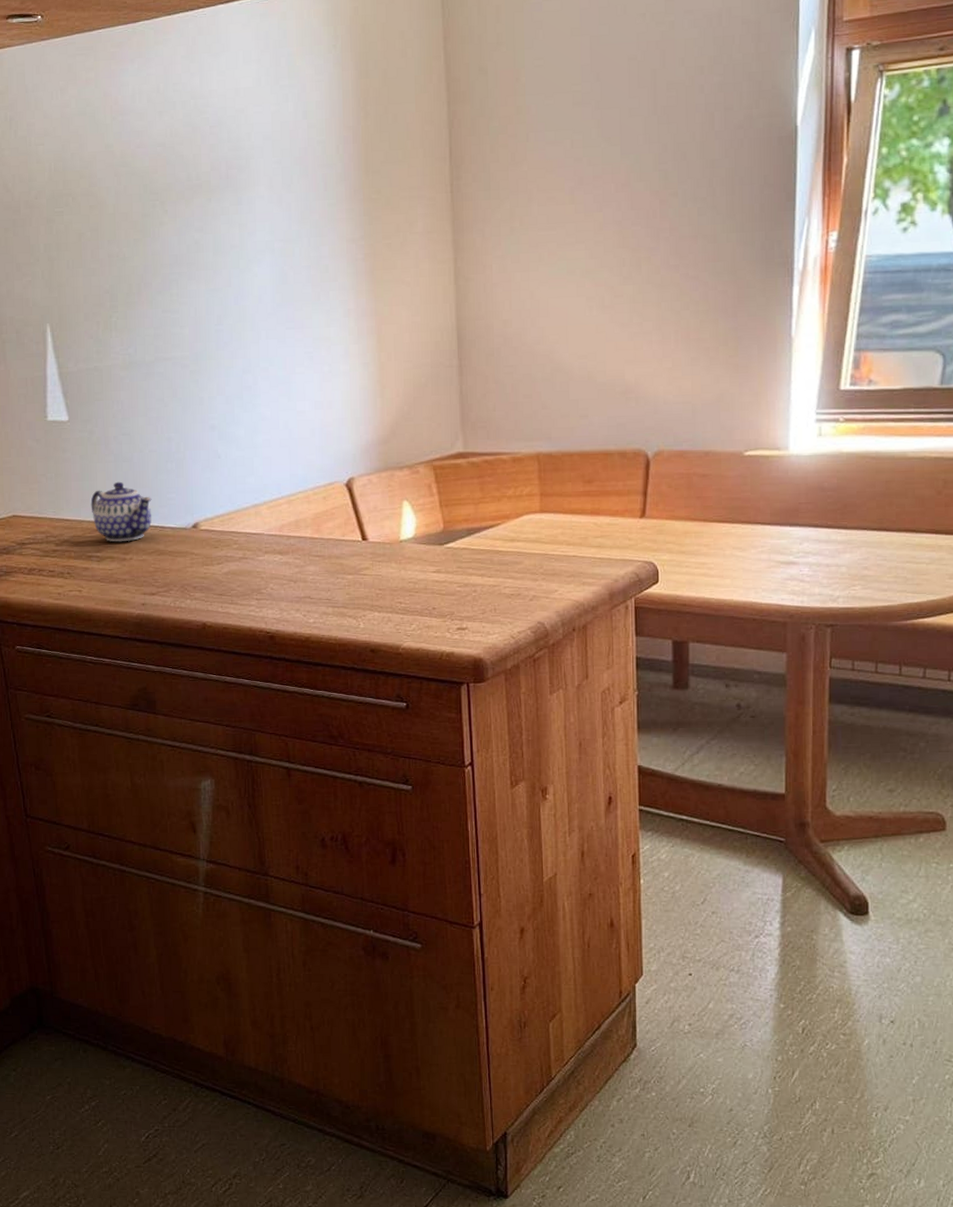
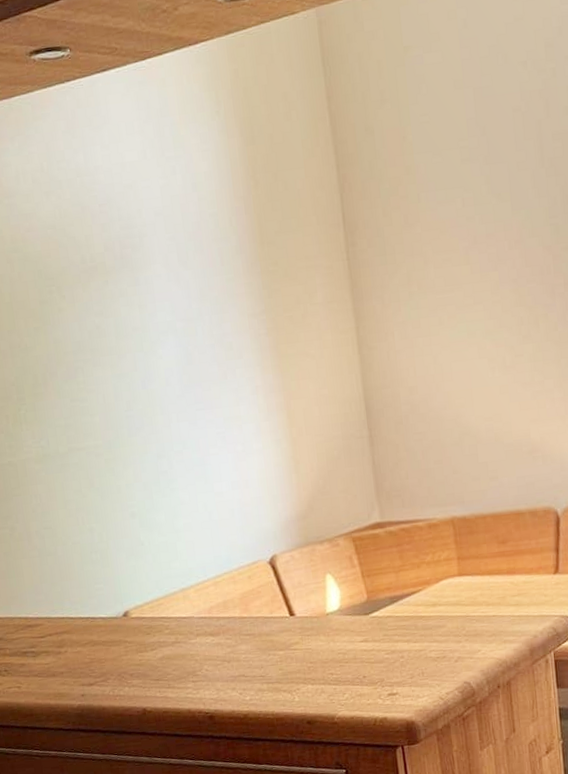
teapot: present [90,481,152,542] -> none [19,576,82,636]

